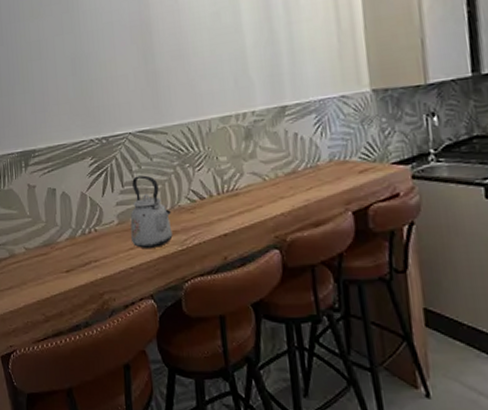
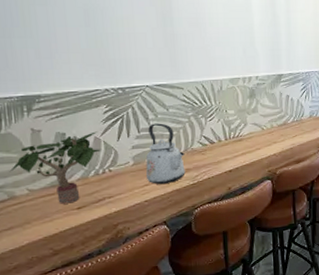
potted plant: none [10,186,87,266] -> present [9,131,101,204]

